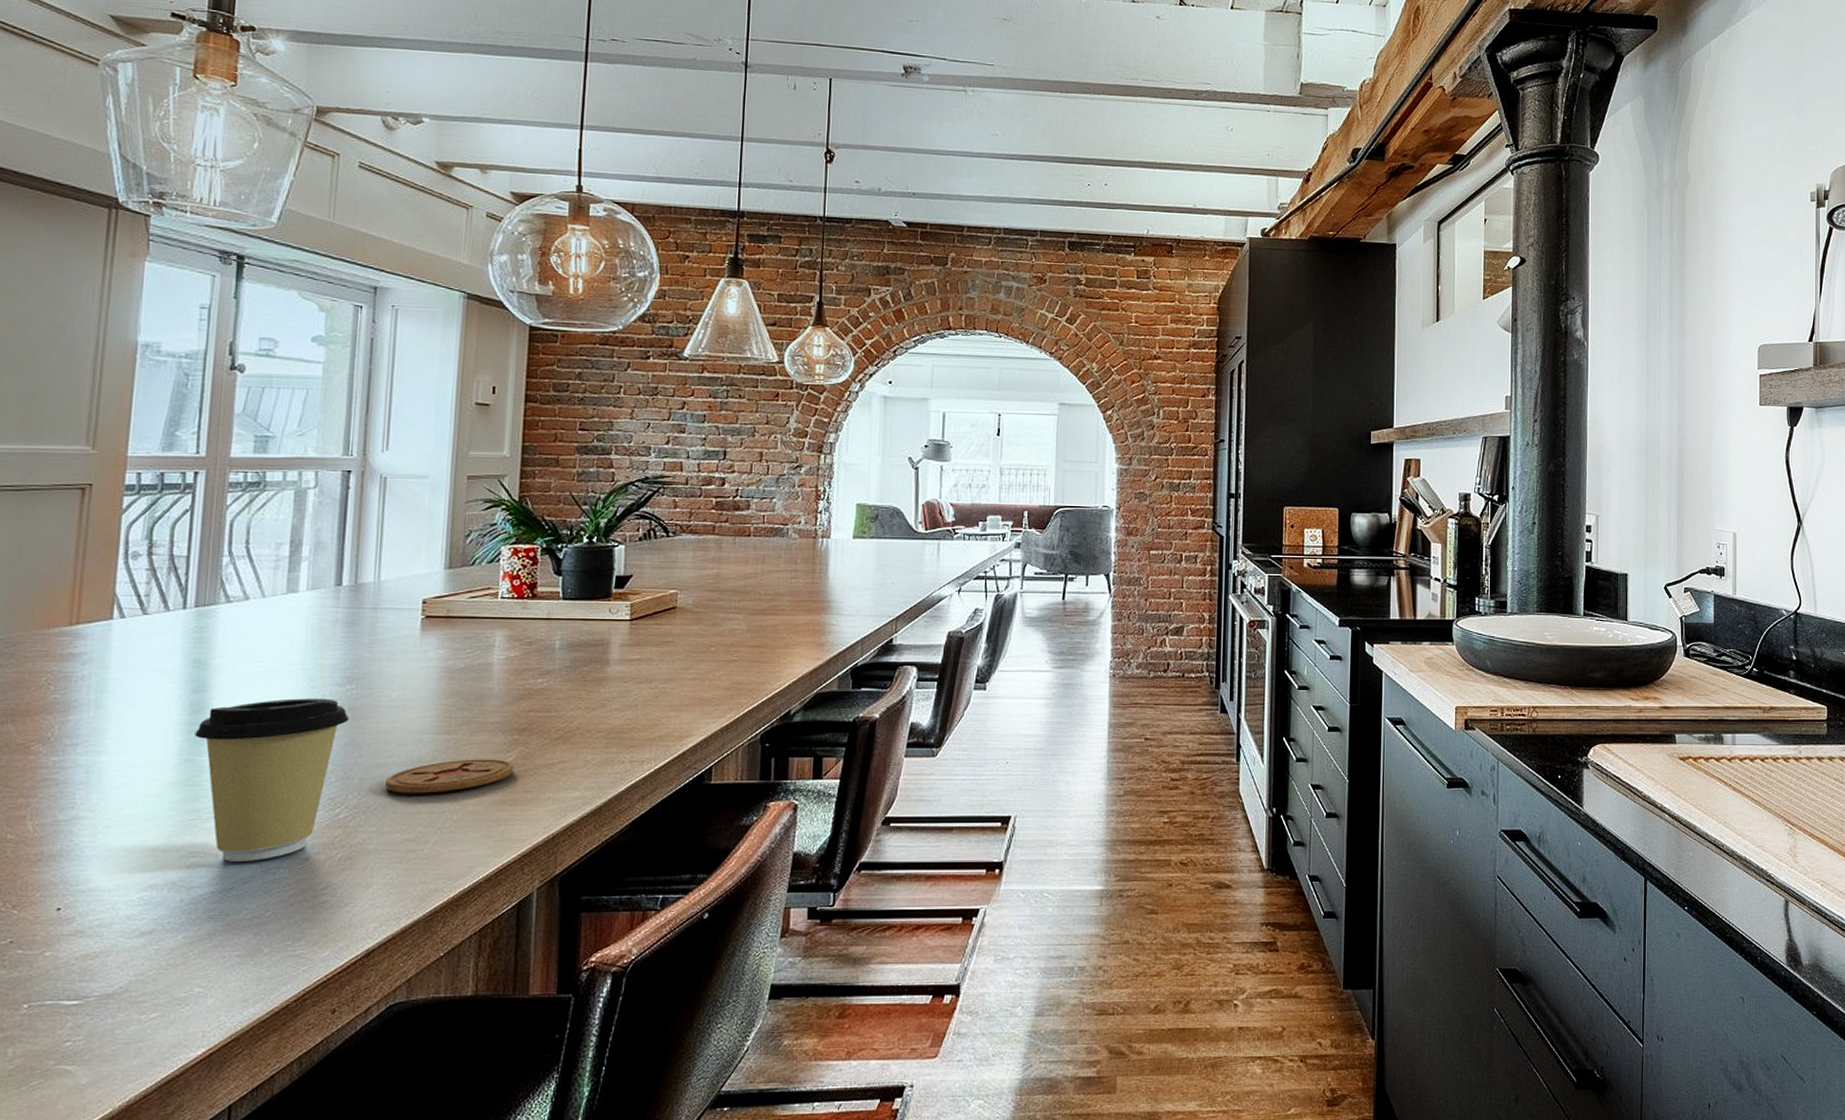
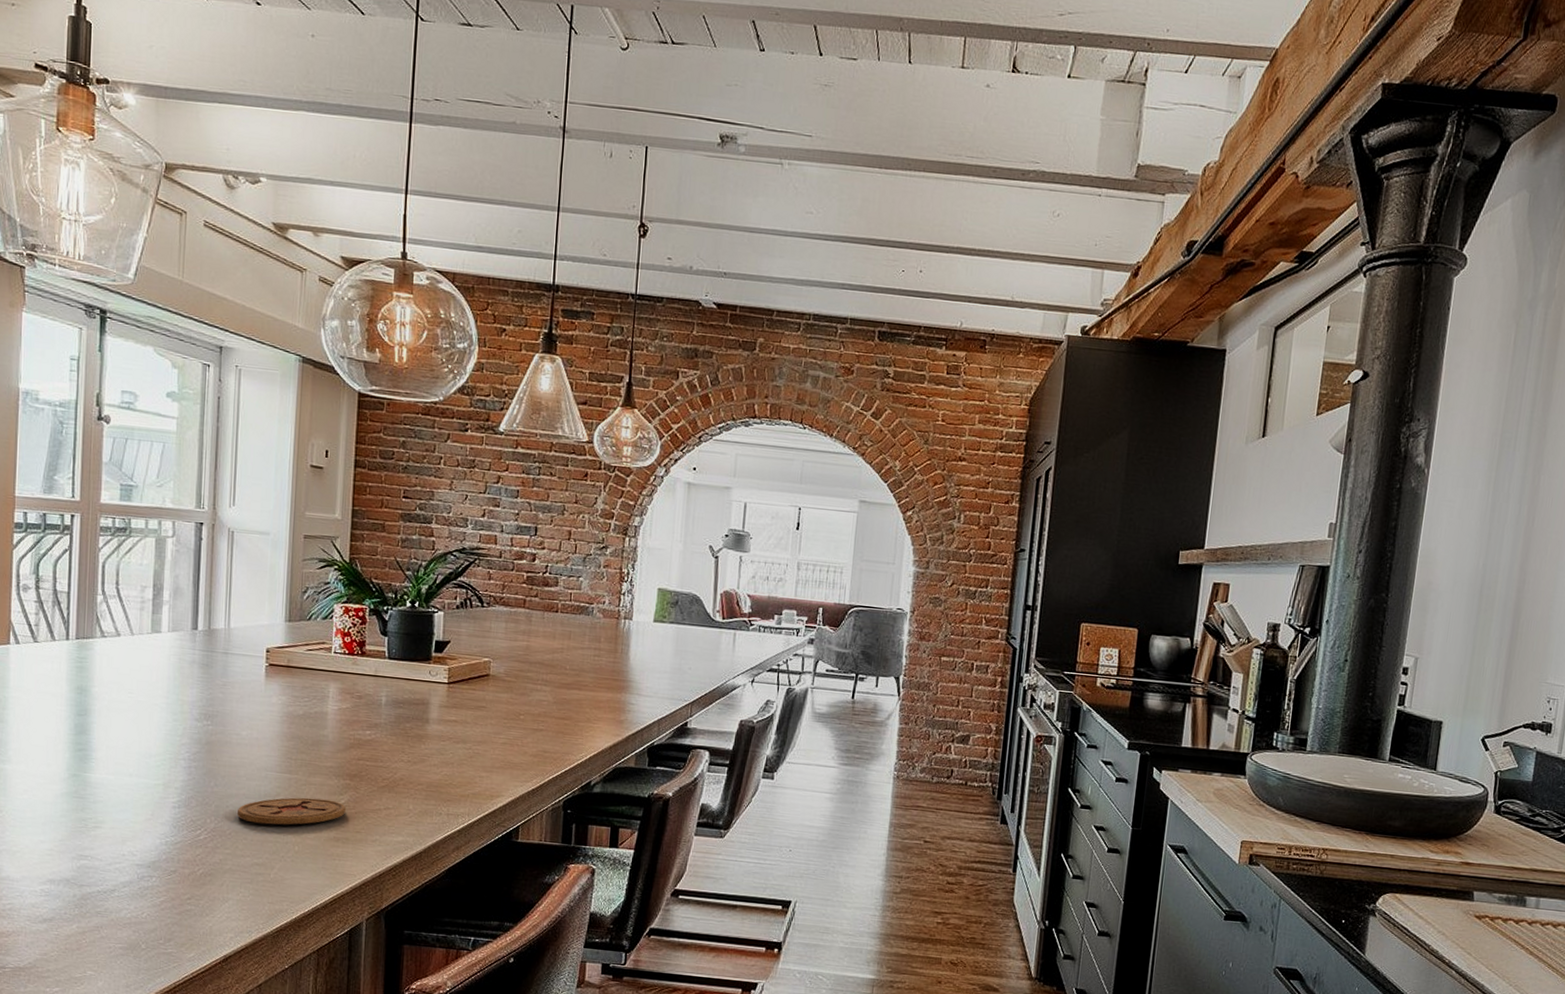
coffee cup: present [195,698,350,861] -> none [80,728,207,869]

